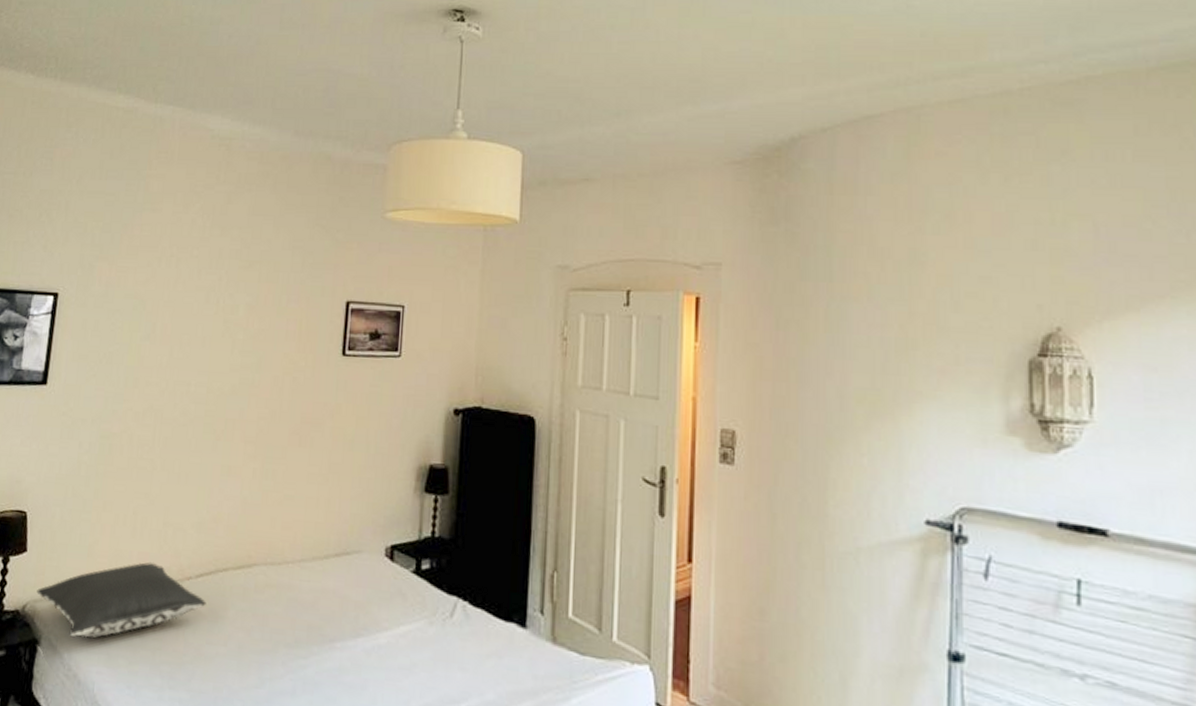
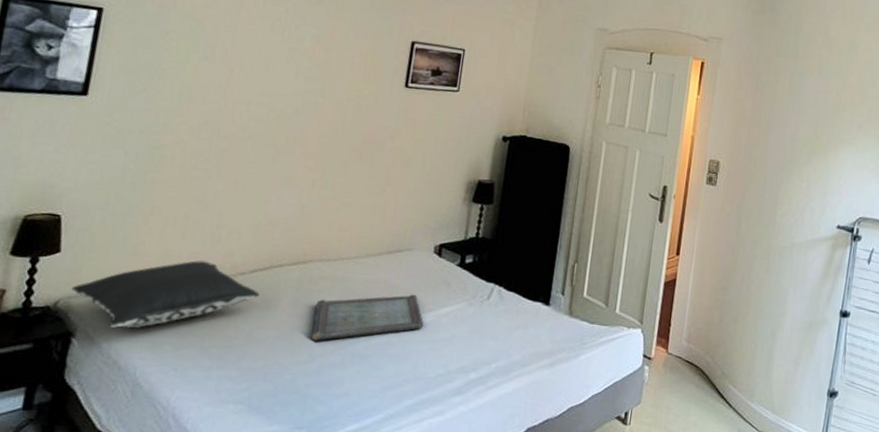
serving tray: none [259,607,380,662] -> present [311,294,424,341]

